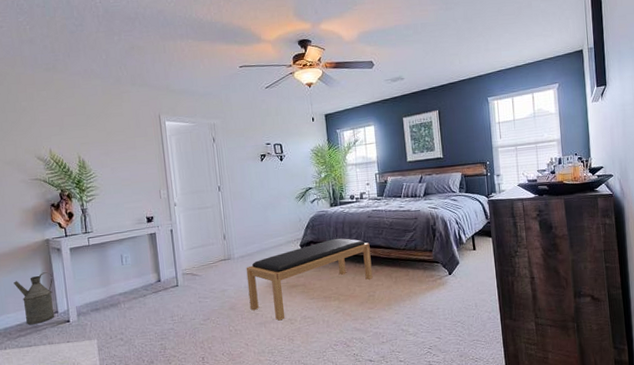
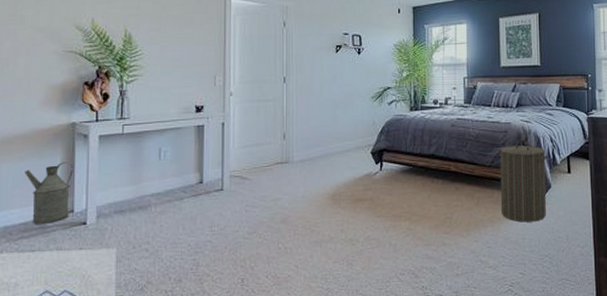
bench: present [246,238,373,321] -> none [305,147,452,240]
laundry hamper: none [409,224,456,295] -> present [497,139,548,222]

